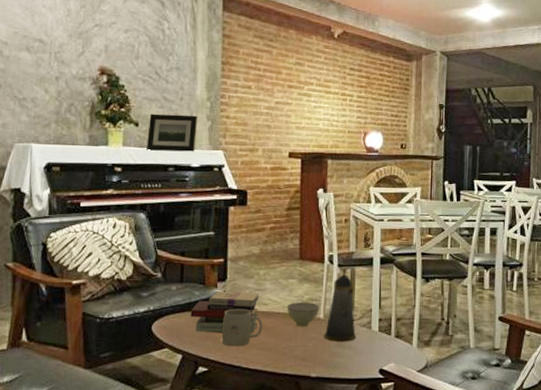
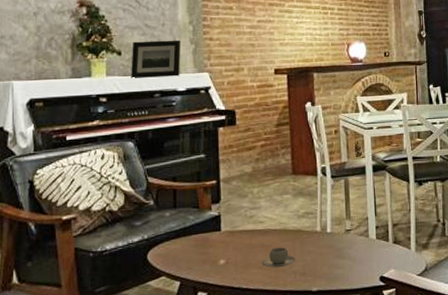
books: present [190,291,259,333] -> none [186,212,256,257]
mug: present [221,308,263,347] -> none [219,228,261,269]
teacup: none [262,330,297,351] -> present [261,247,296,268]
bowl: present [287,302,320,327] -> none [283,216,316,242]
coffee pot: present [324,268,356,342] -> none [322,178,354,254]

